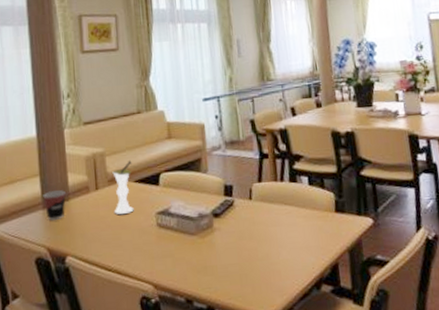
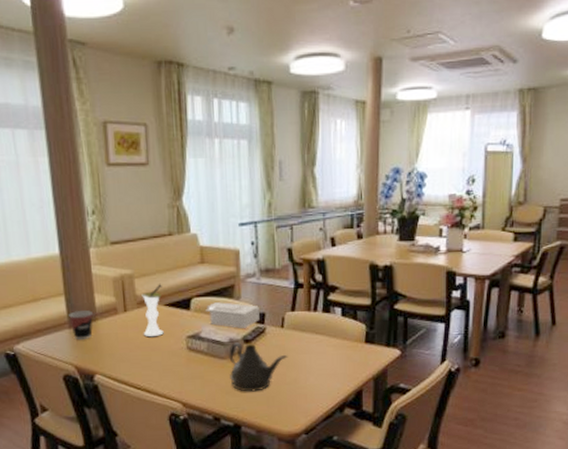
tissue box: none [174,176,228,203] -> present [206,302,260,329]
teapot: none [198,217,258,270] -> present [229,342,288,392]

